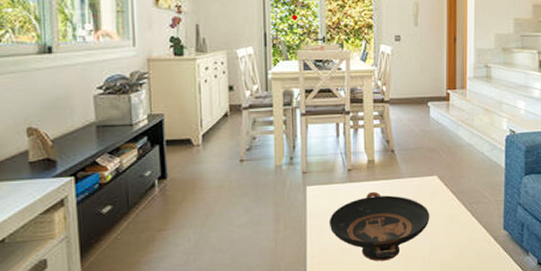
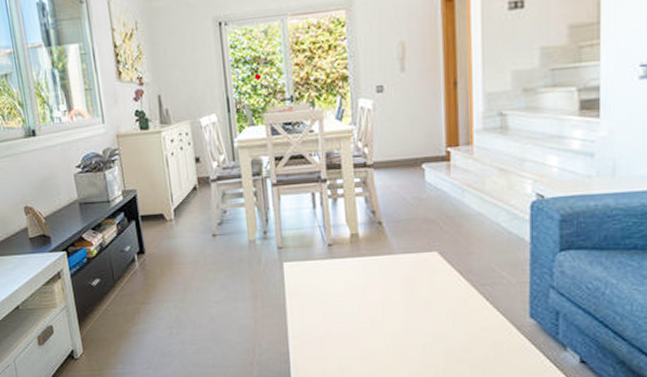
decorative bowl: present [329,191,430,261] -> none [310,269,430,346]

